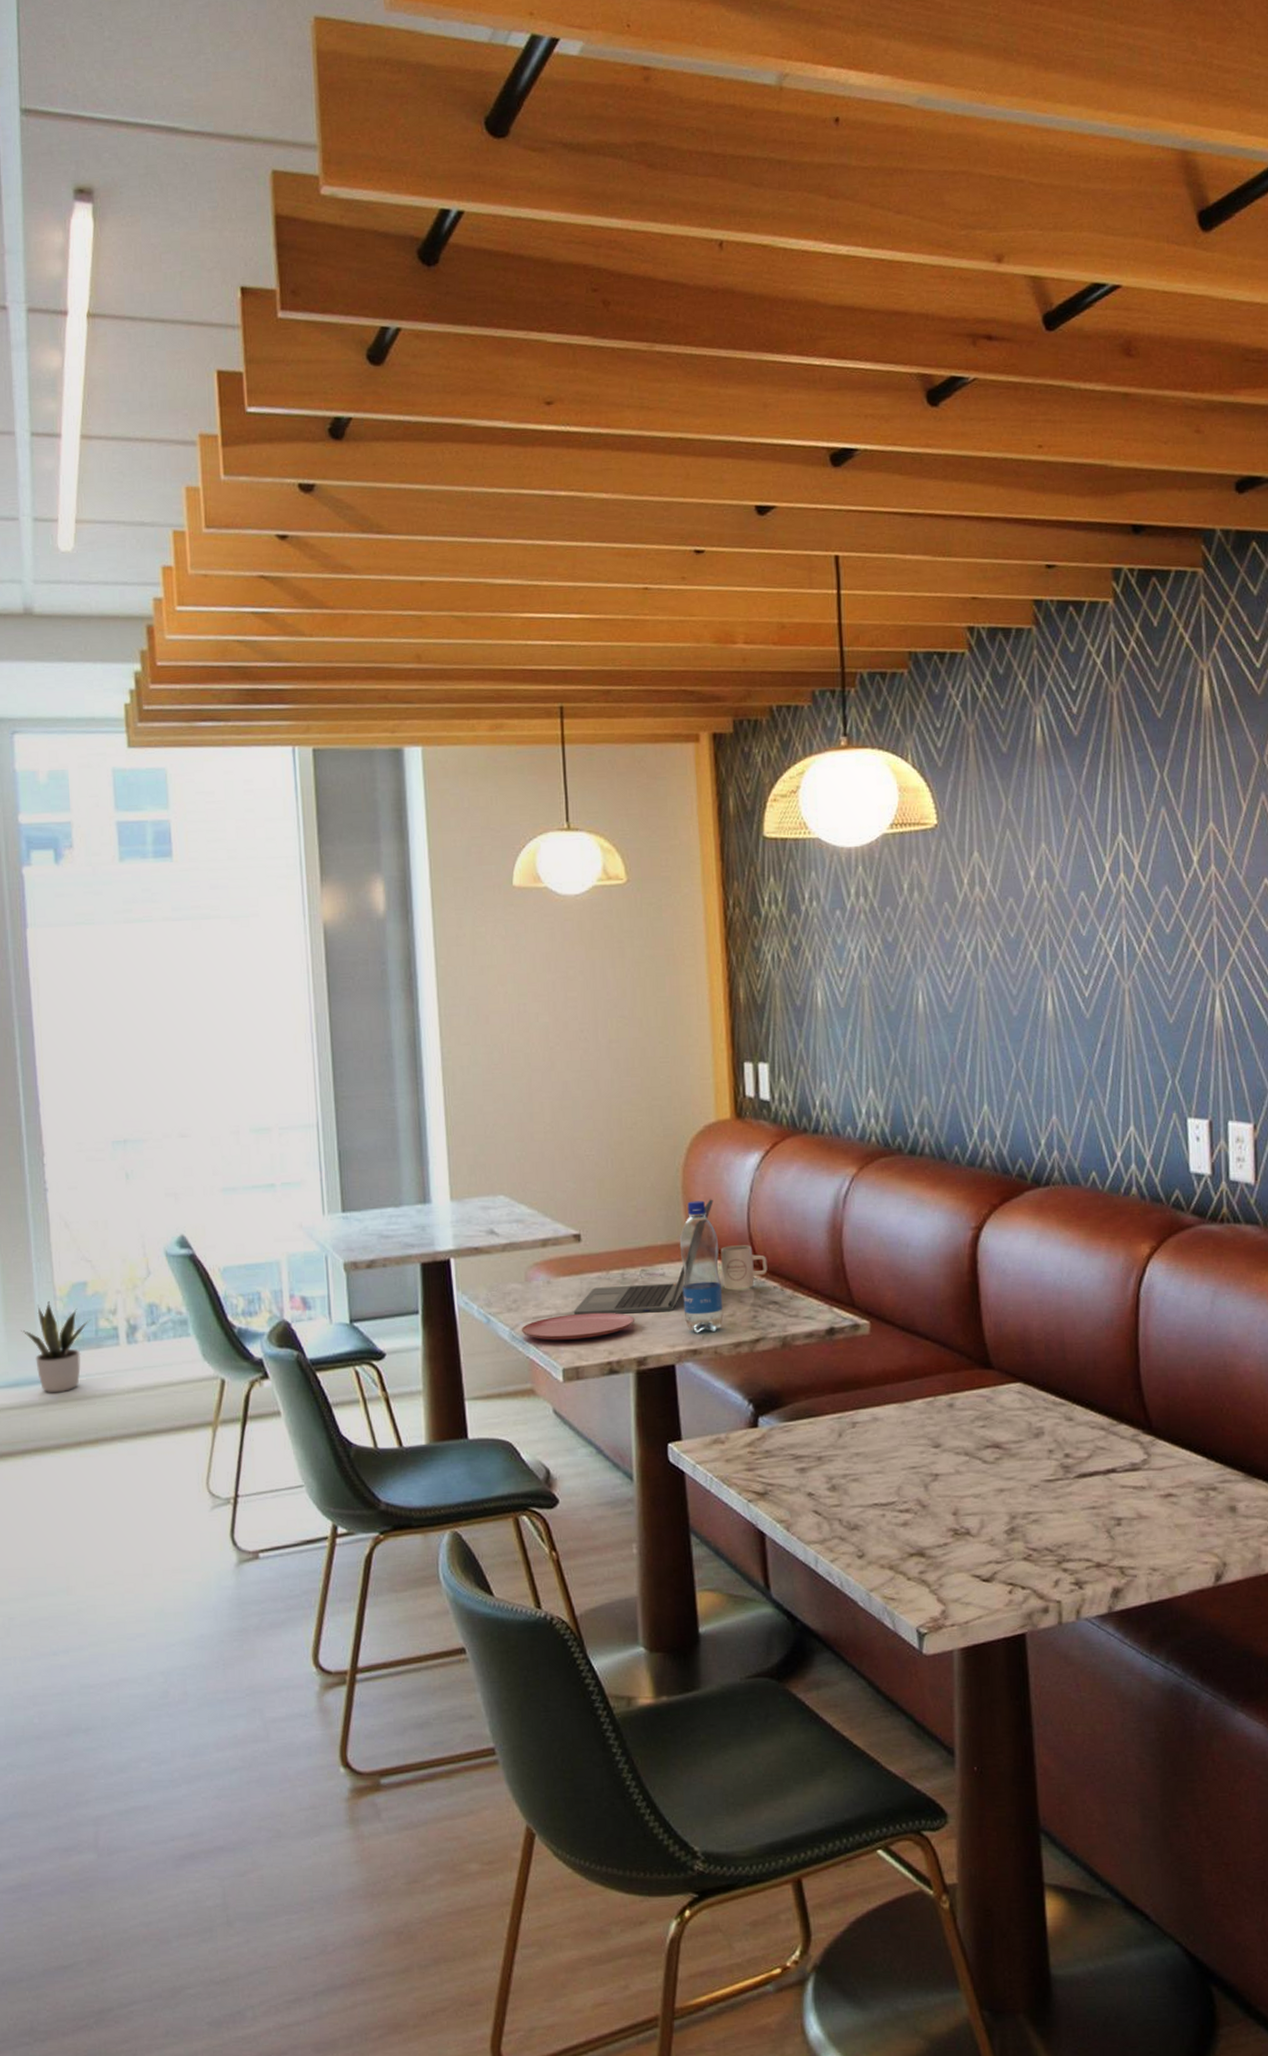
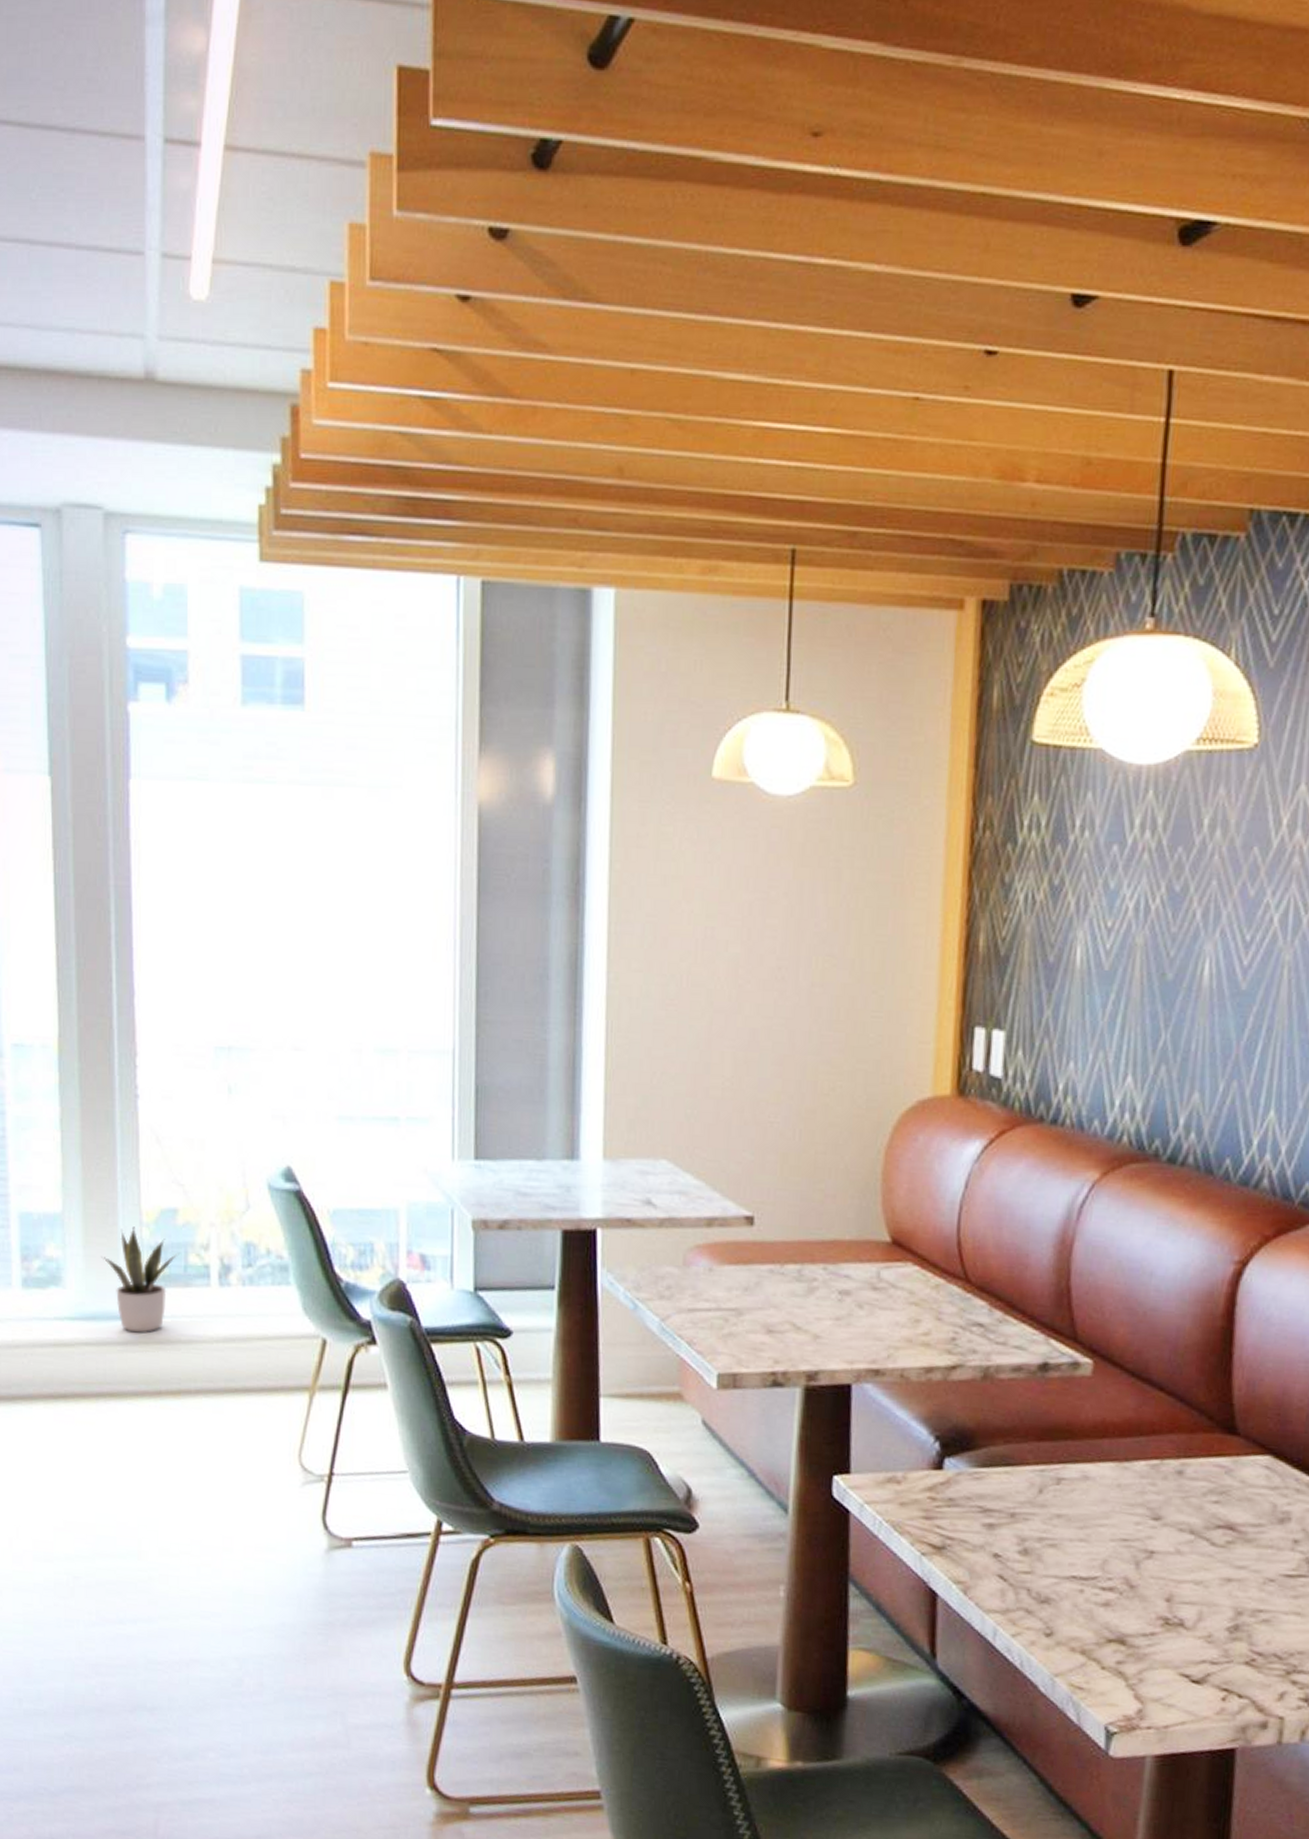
plate: present [521,1312,636,1340] -> none [672,1310,810,1342]
laptop: present [573,1199,713,1314] -> none [736,1191,919,1321]
bottle: present [679,1200,724,1333] -> none [868,1191,920,1351]
mug: present [721,1245,768,1291] -> none [919,1250,977,1305]

